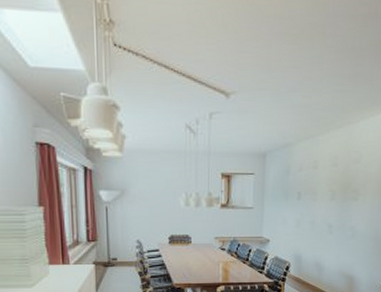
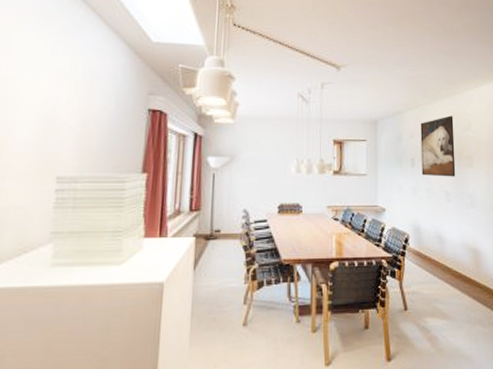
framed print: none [307,147,345,210] -> present [420,116,456,177]

